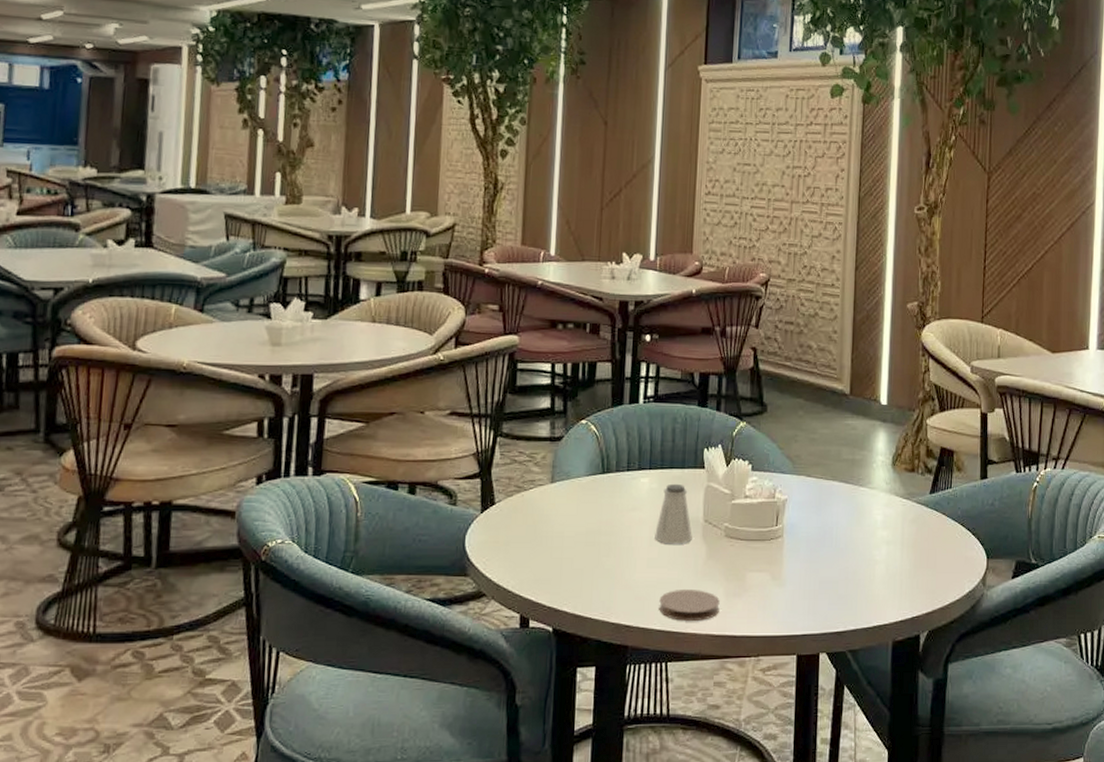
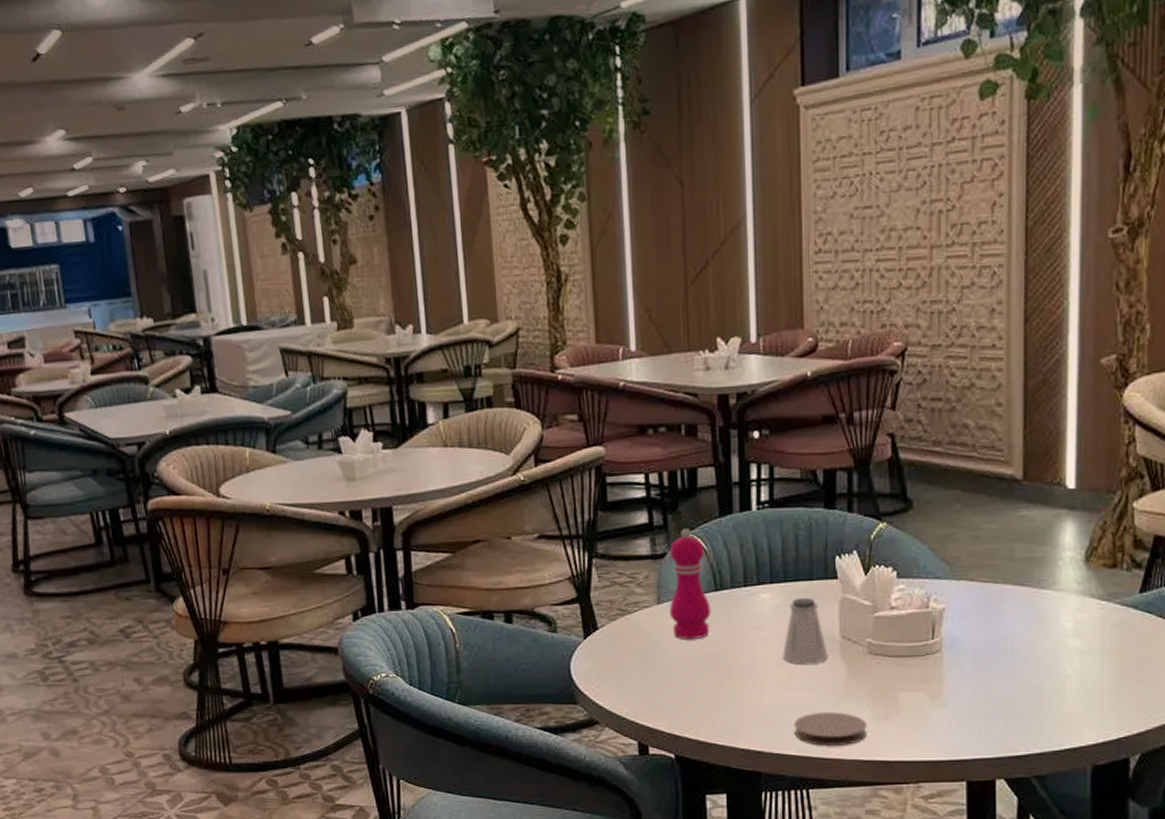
pepper mill: none [561,415,597,517] -> present [669,529,711,639]

